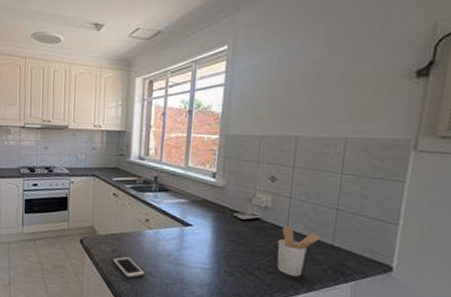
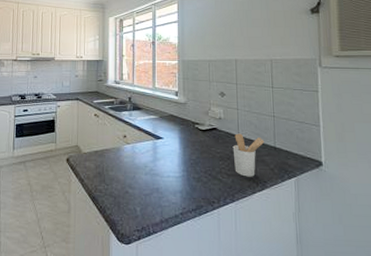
cell phone: present [112,256,146,279] -> none [96,171,126,192]

